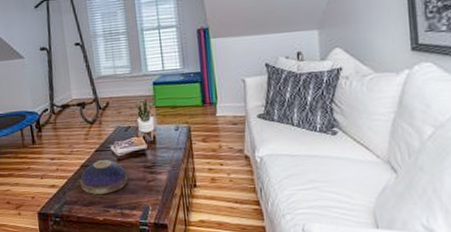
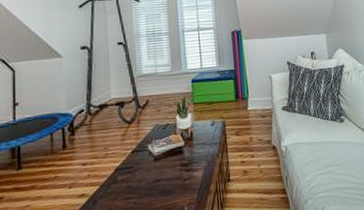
decorative bowl: present [80,160,128,194] -> none [113,160,164,200]

